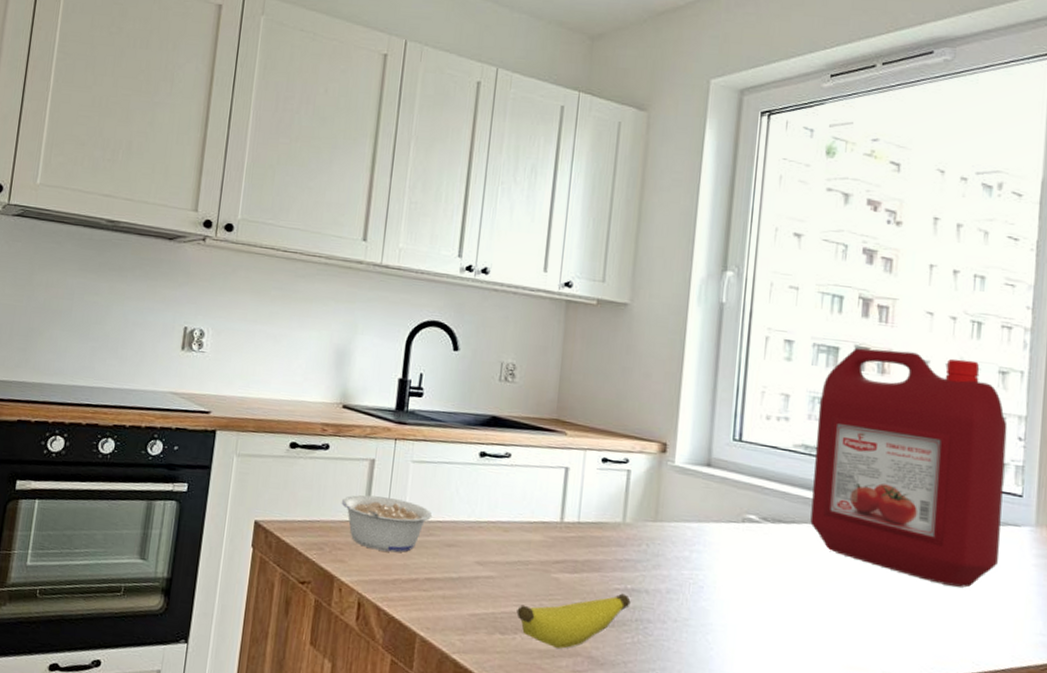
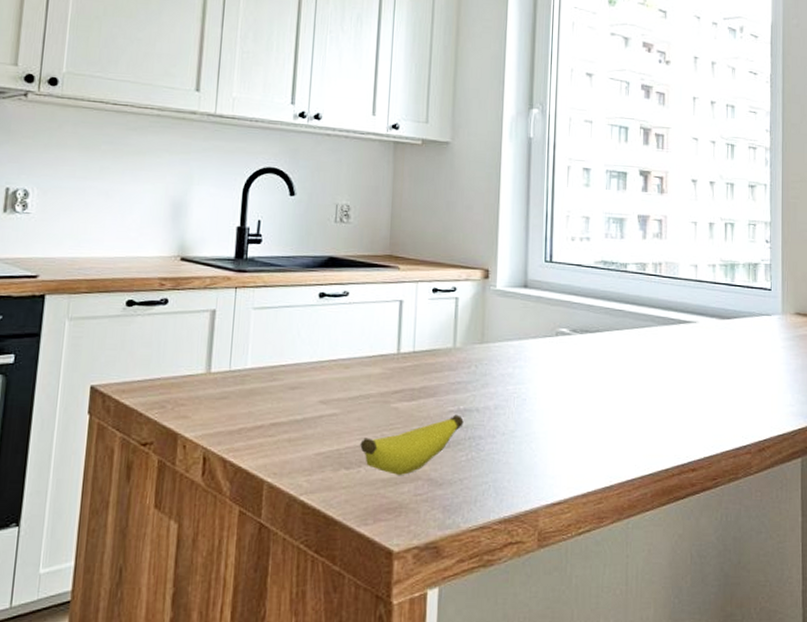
legume: present [341,495,433,553] -> none [182,347,276,402]
ketchup jug: present [810,348,1008,588] -> none [611,172,757,373]

